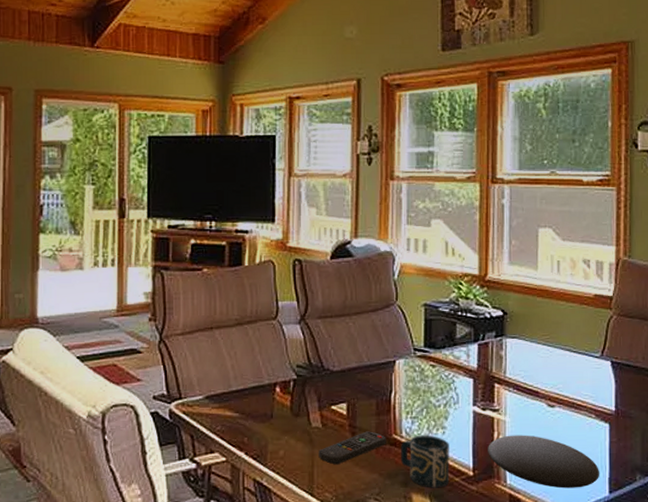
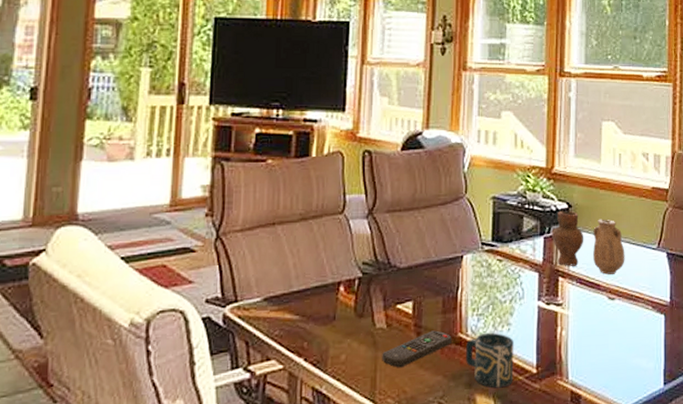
vase: none [486,317,565,382] -> present [552,210,625,275]
plate: present [488,435,599,489] -> none [551,329,655,382]

